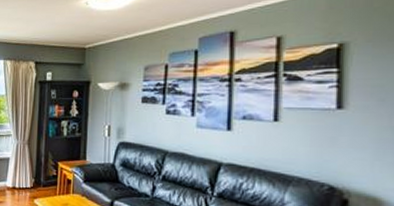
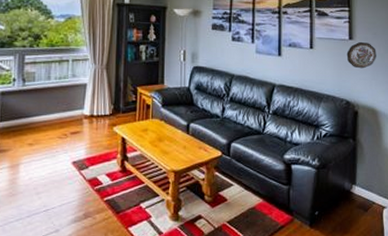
decorative plate: none [332,111,384,146] -> present [346,41,376,69]

